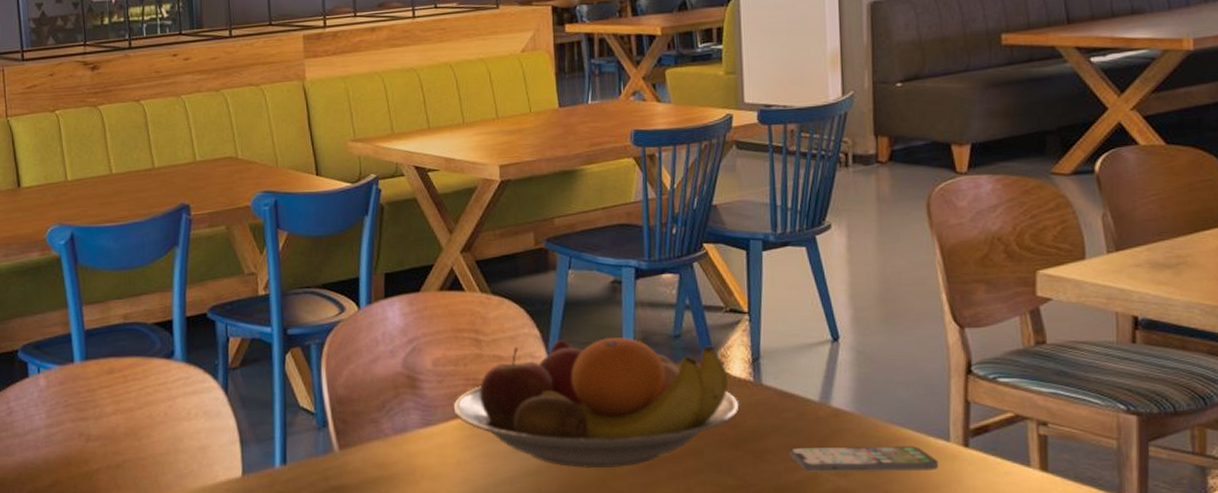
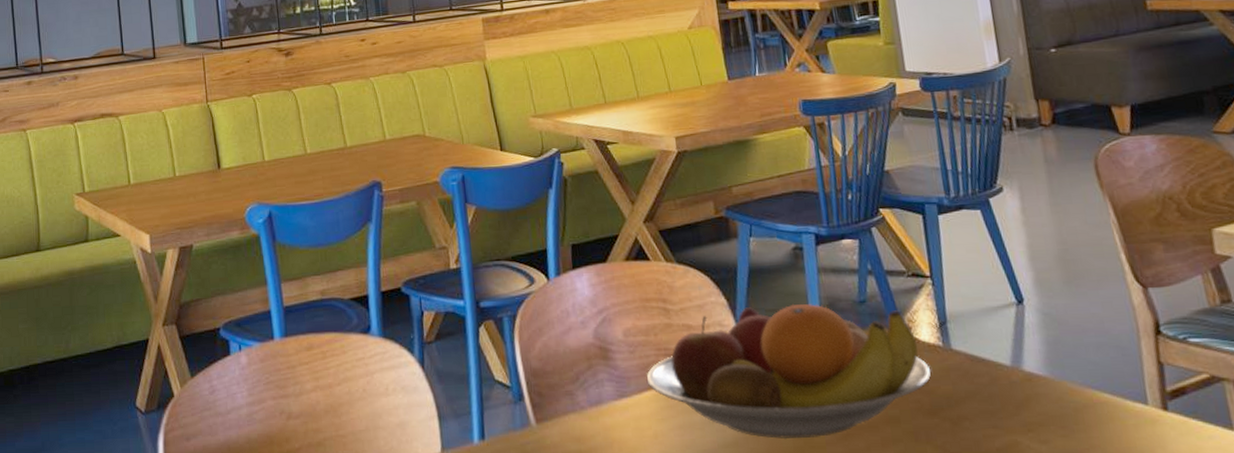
smartphone: present [790,446,939,472] -> none [986,410,1140,439]

